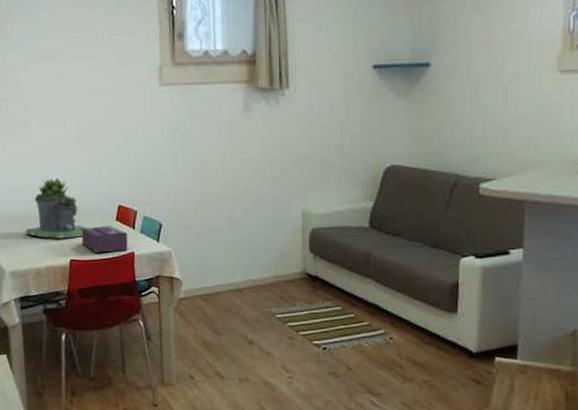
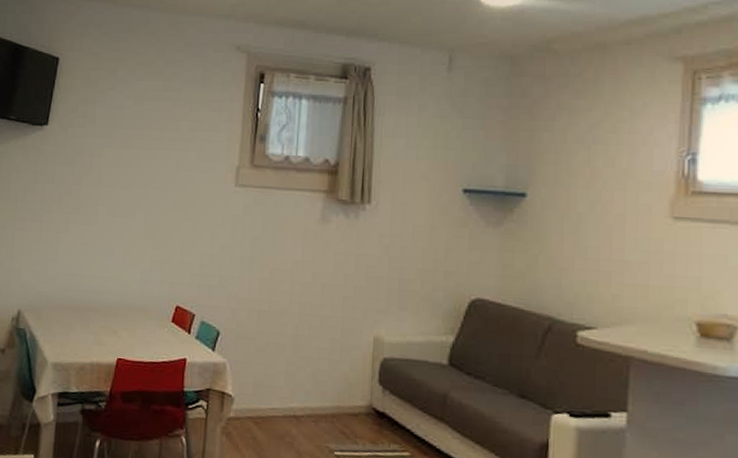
succulent planter: present [25,177,85,239] -> none [75,268,138,335]
tissue box: present [81,226,128,253] -> none [132,325,182,357]

